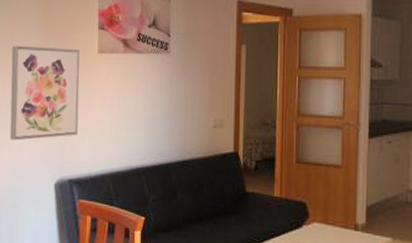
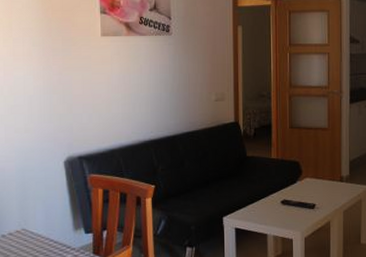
wall art: present [9,45,80,141] -> none [11,30,85,123]

